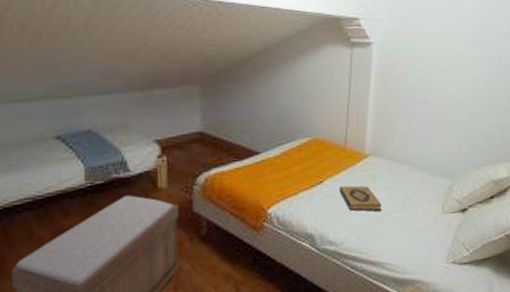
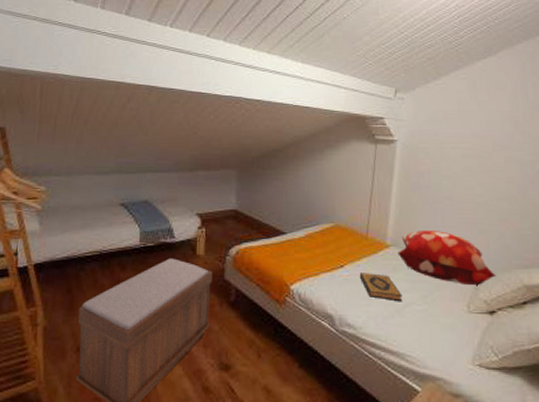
decorative pillow: none [376,135,467,187] -> present [397,230,496,285]

